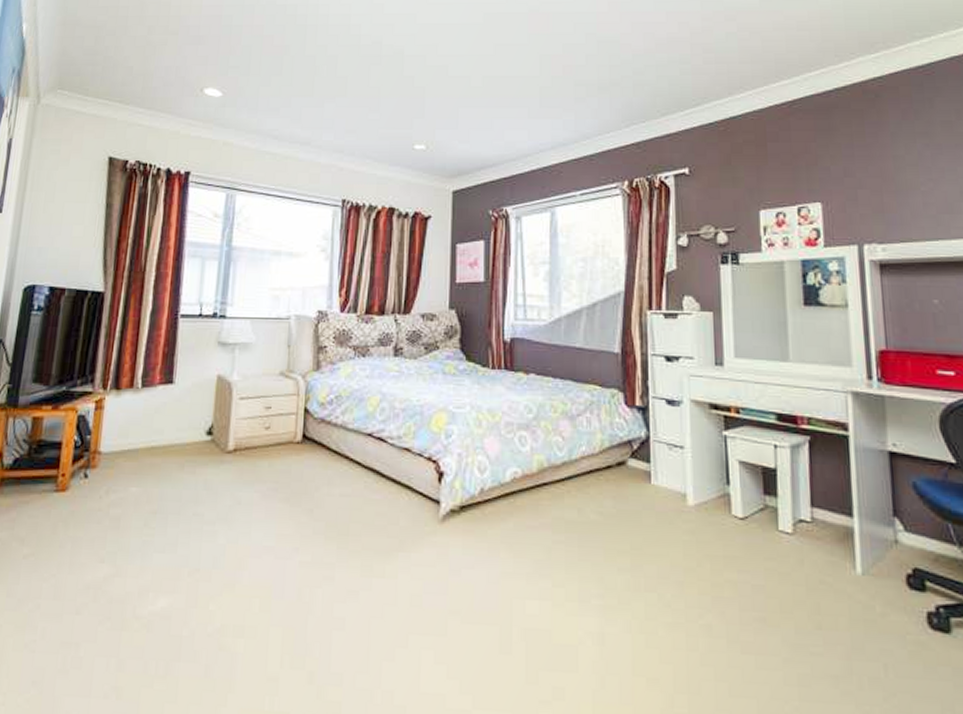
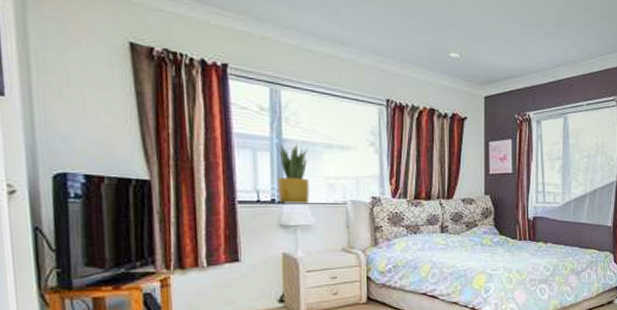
planter: none [220,250,256,319] -> present [276,143,310,204]

